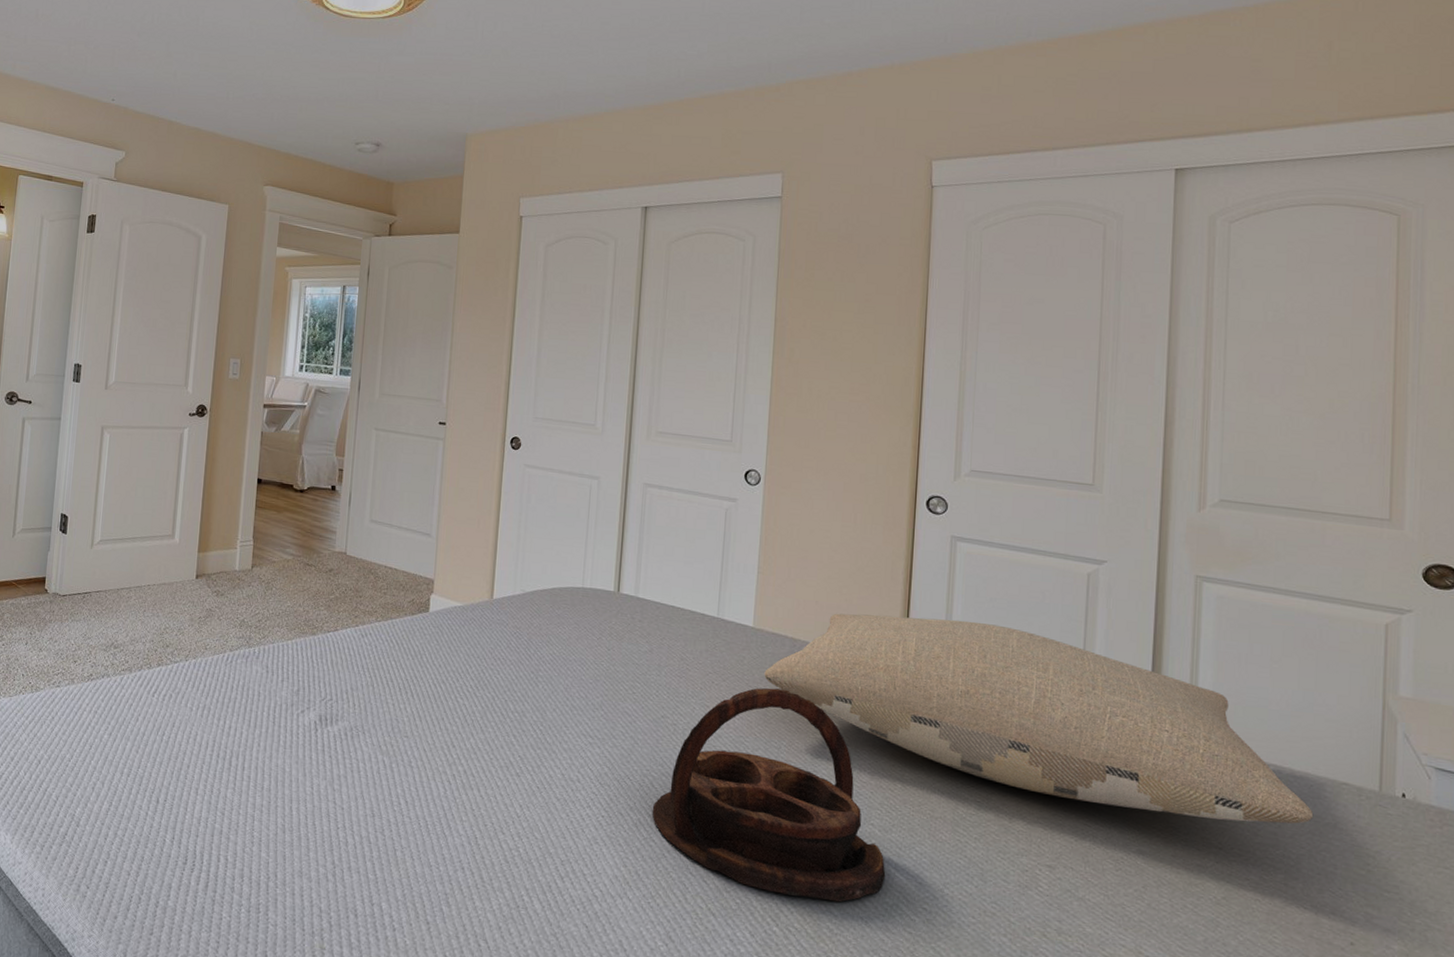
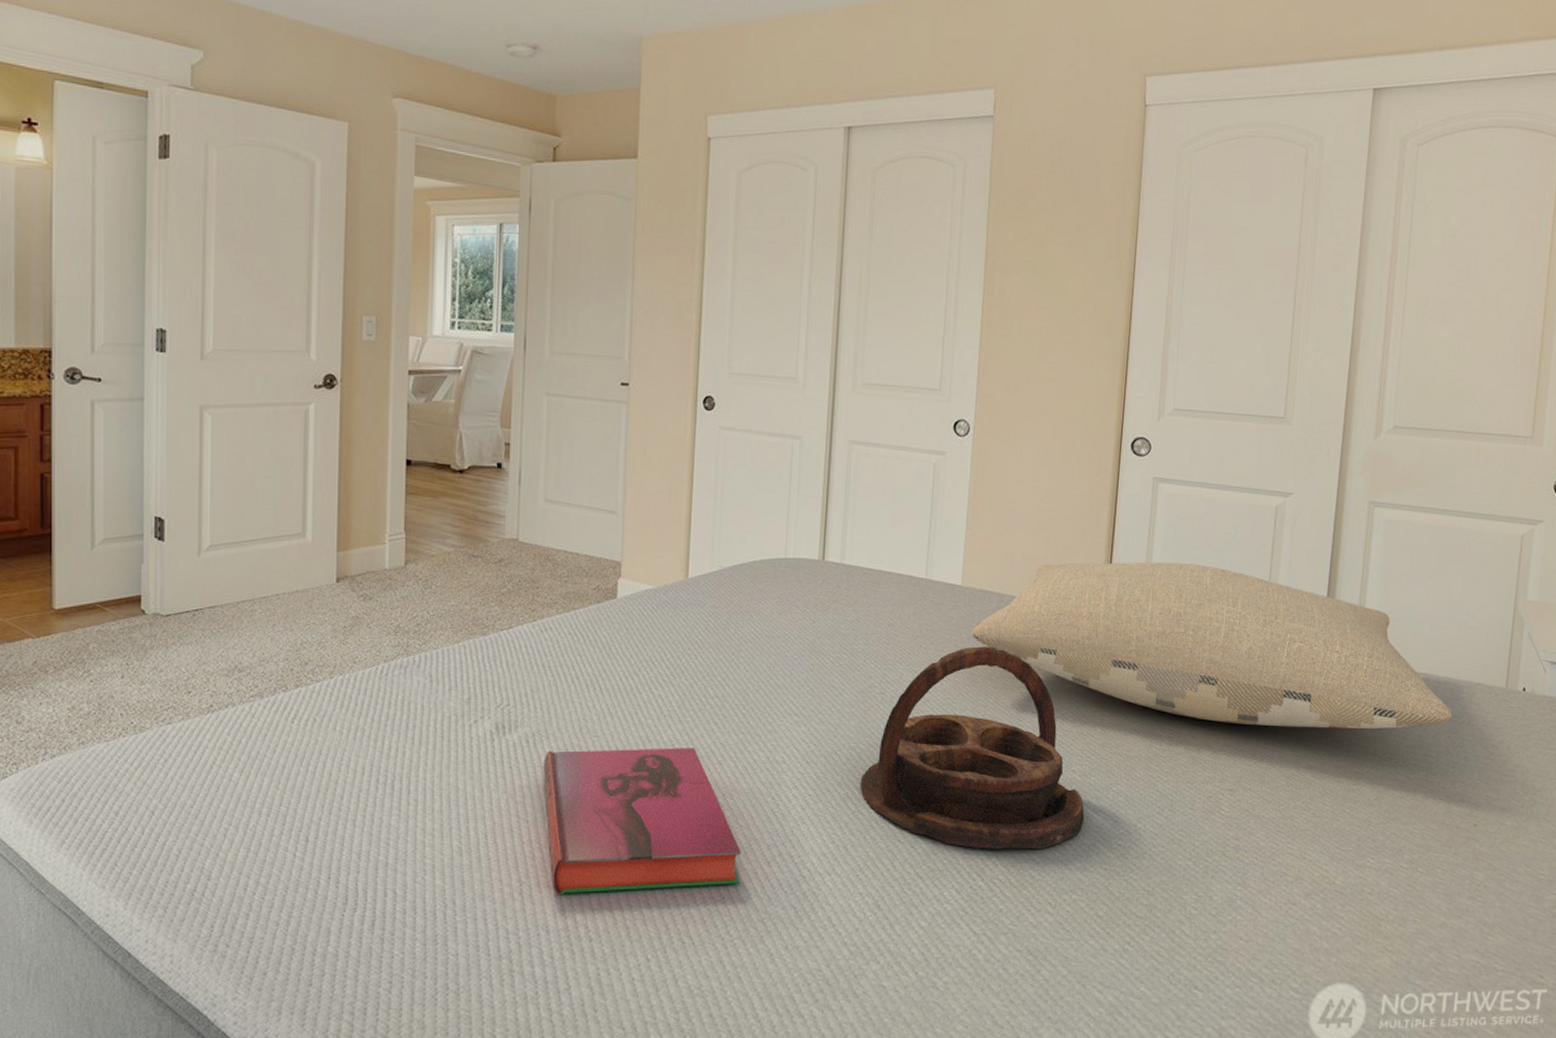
hardback book: none [358,745,536,895] -> present [543,748,741,895]

